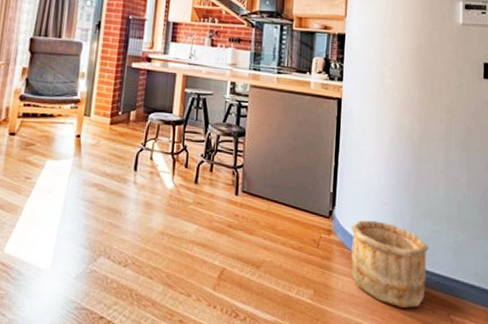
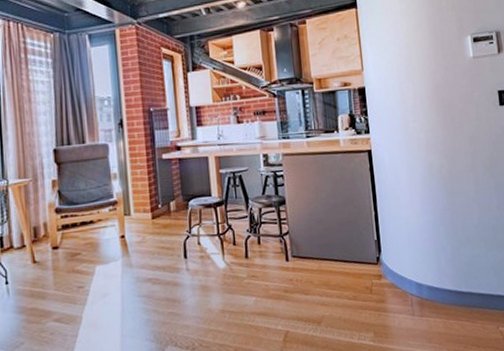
wooden bucket: present [350,220,429,308] -> none [398,257,474,331]

